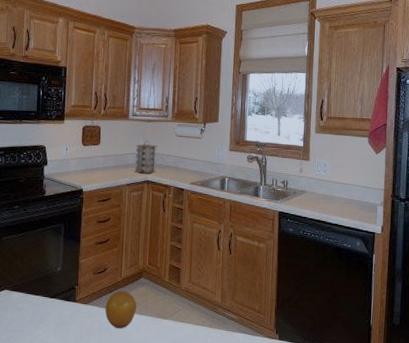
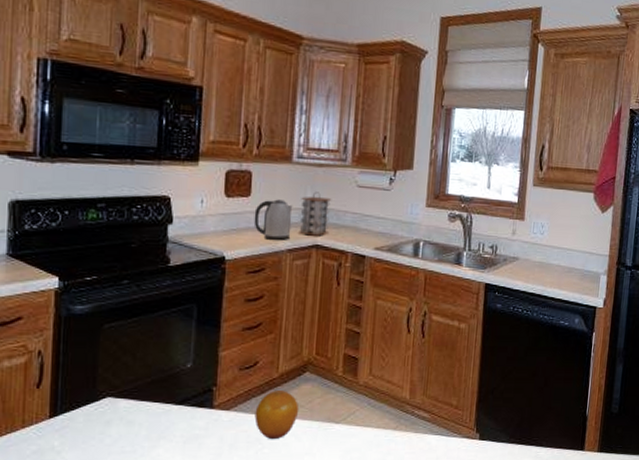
kettle: none [102,147,130,177] -> present [254,199,293,240]

